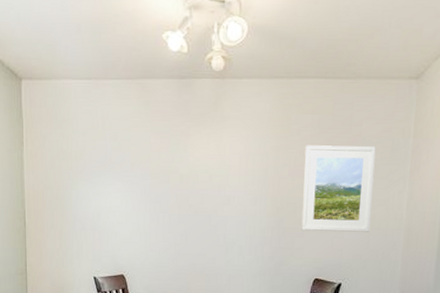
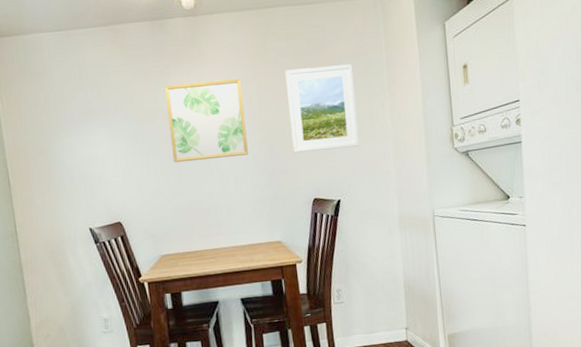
wall art: none [182,147,260,226] -> present [164,78,248,163]

